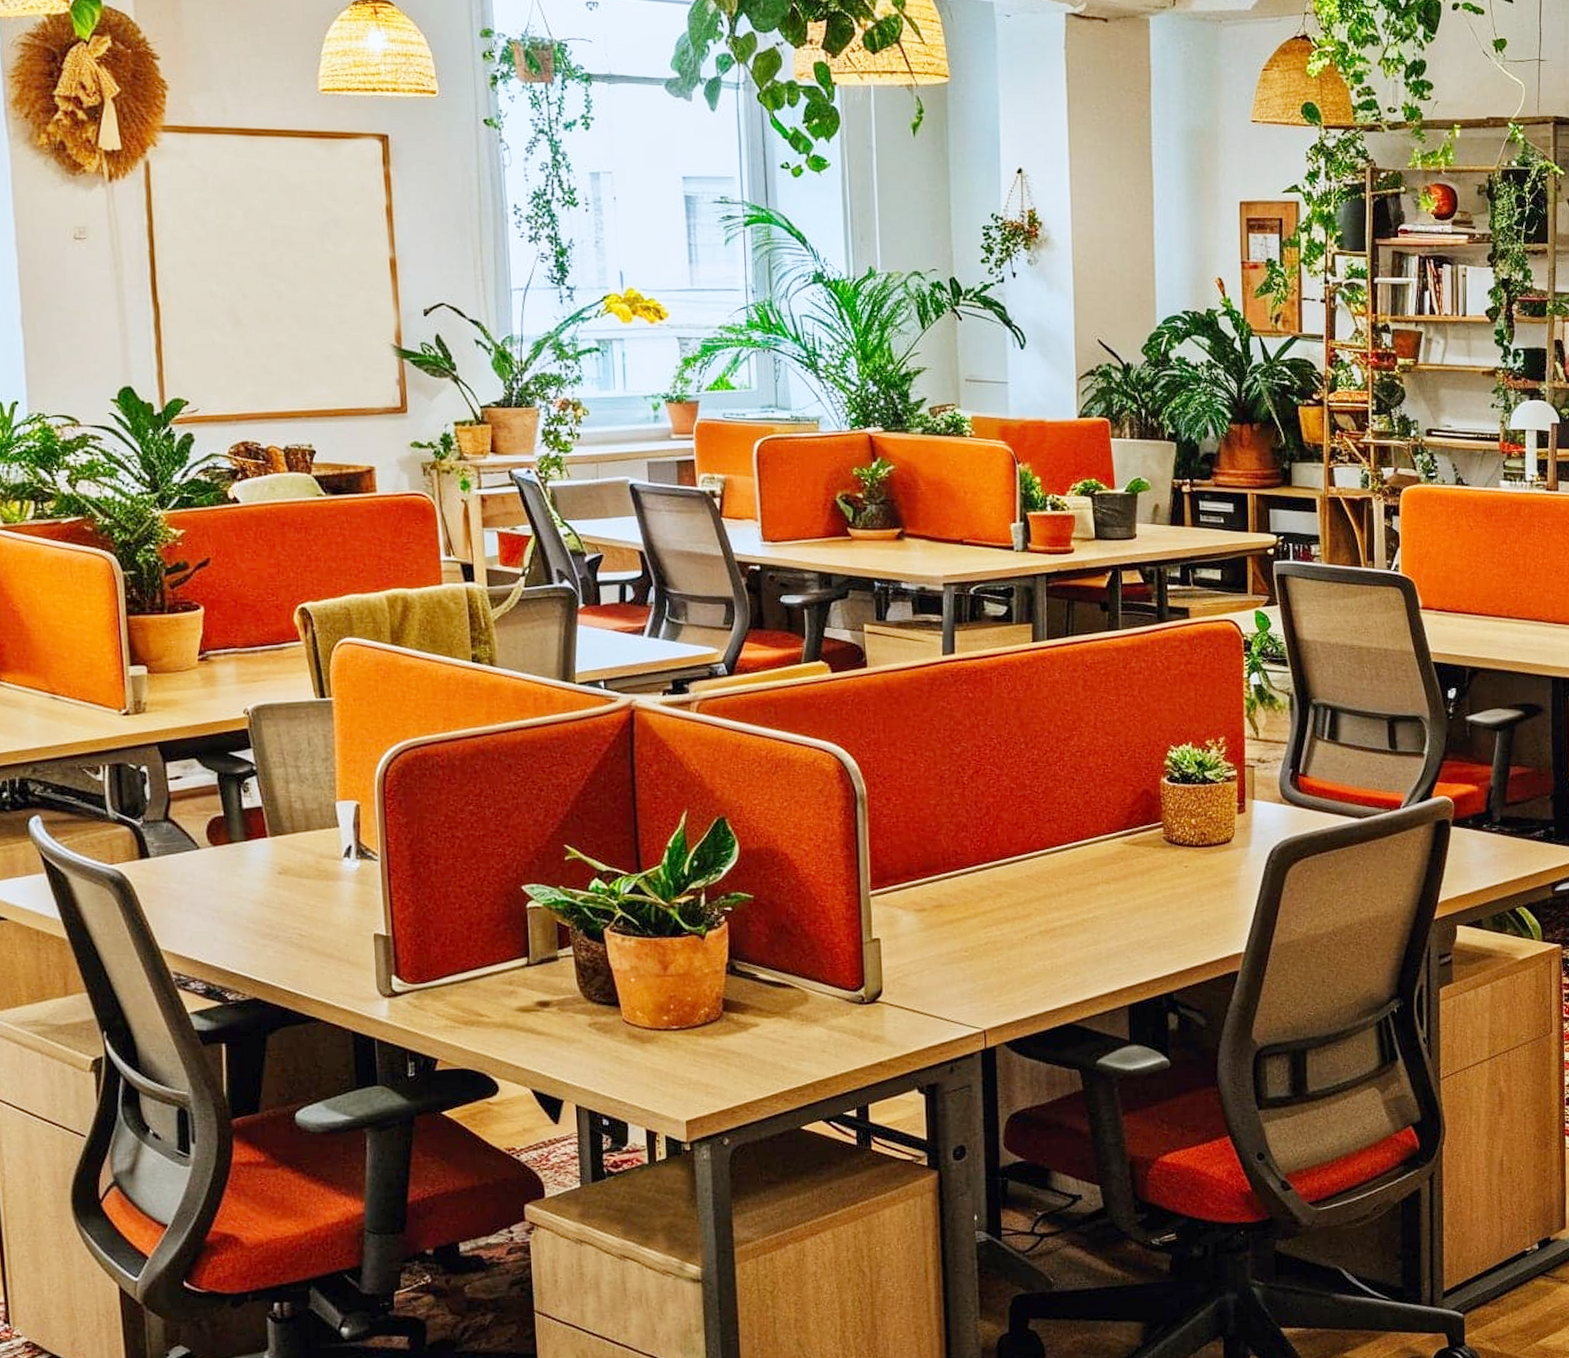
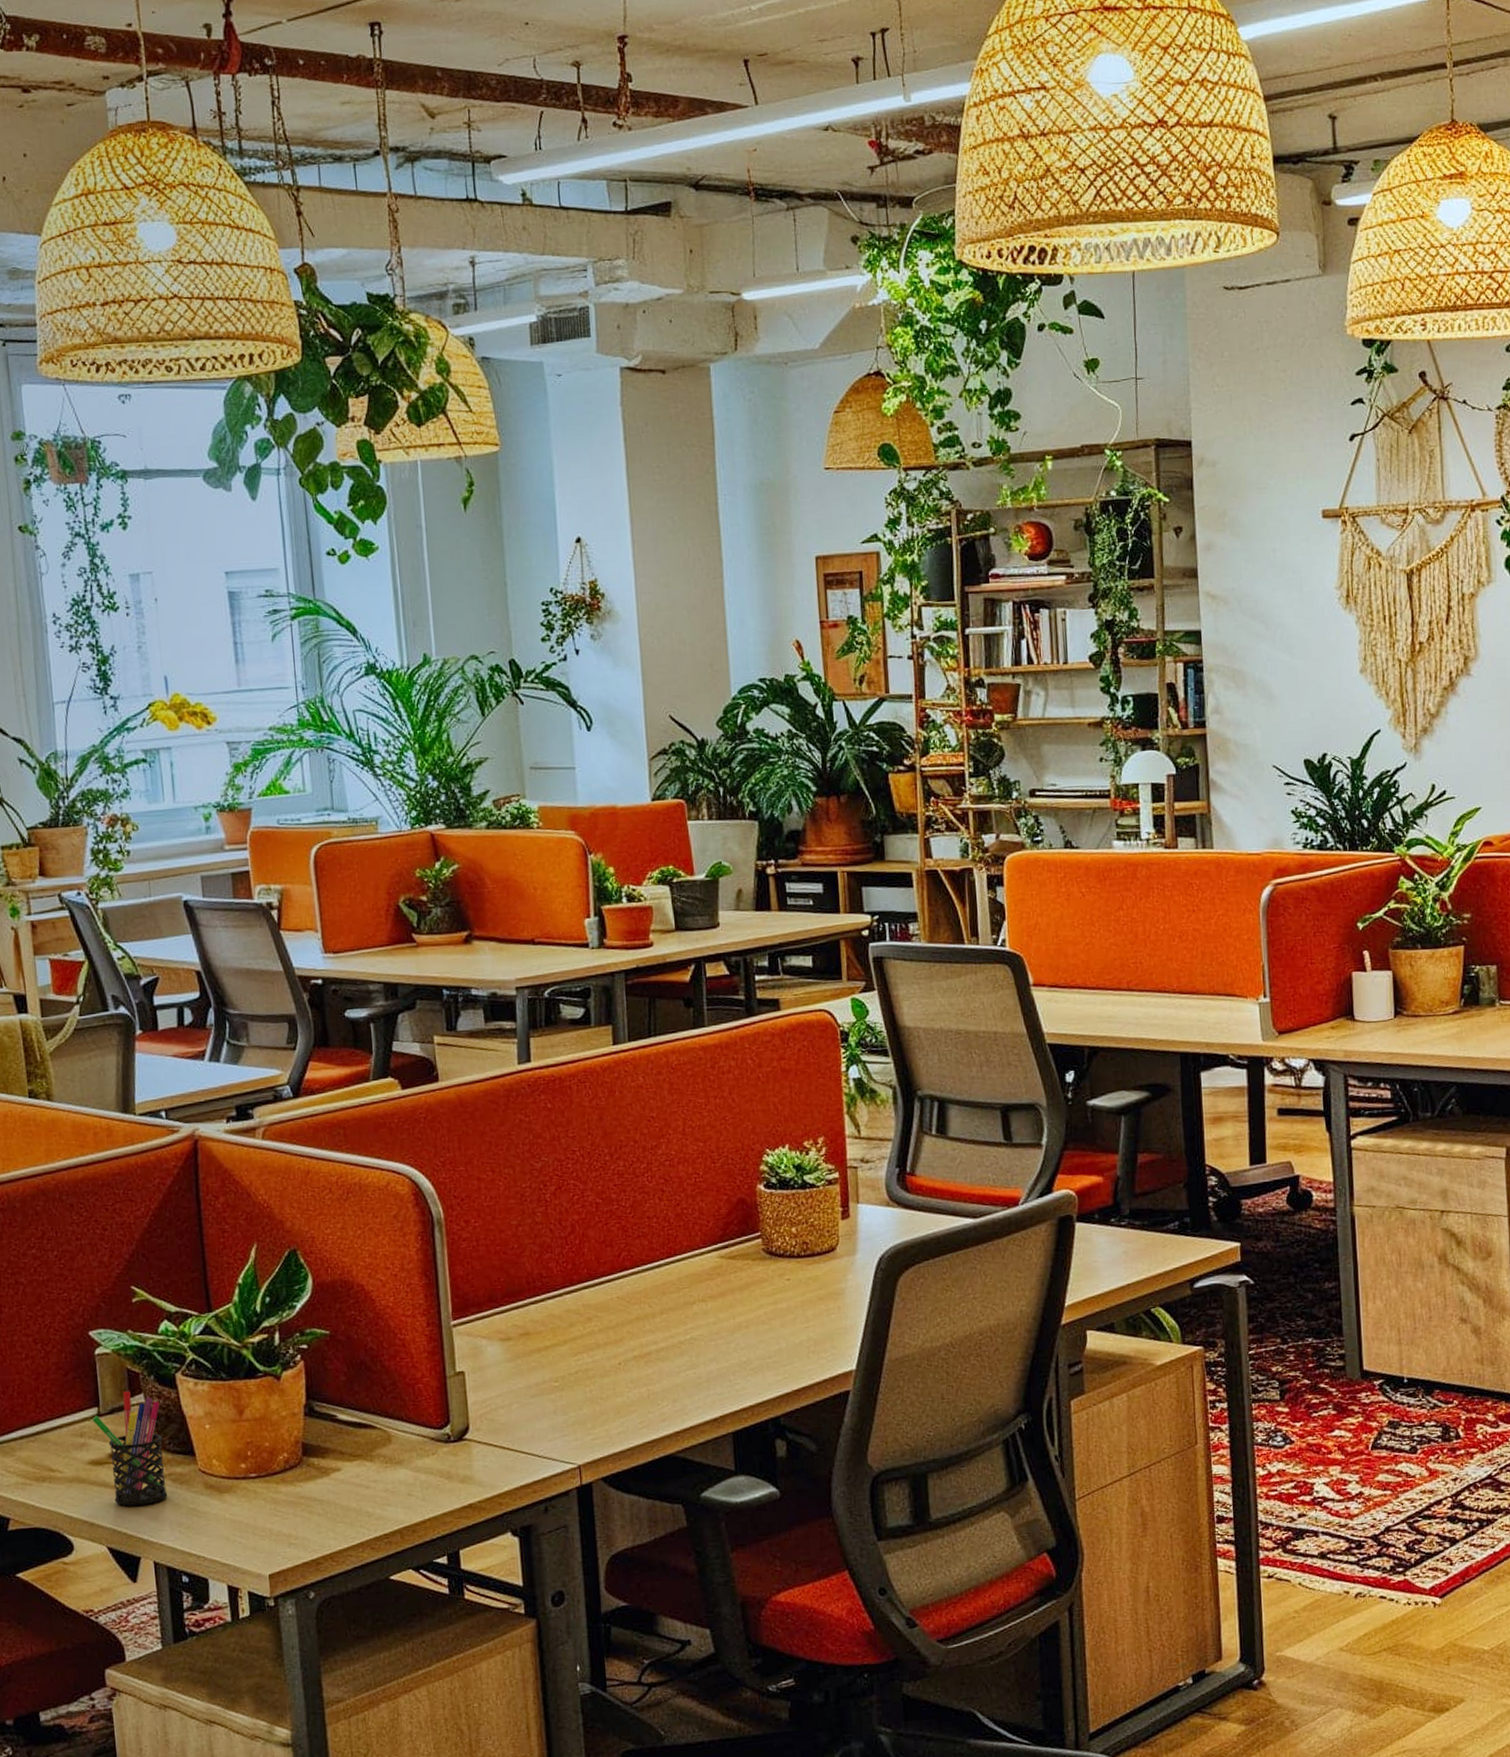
pen holder: none [521,944,592,1052] -> present [92,1391,168,1506]

